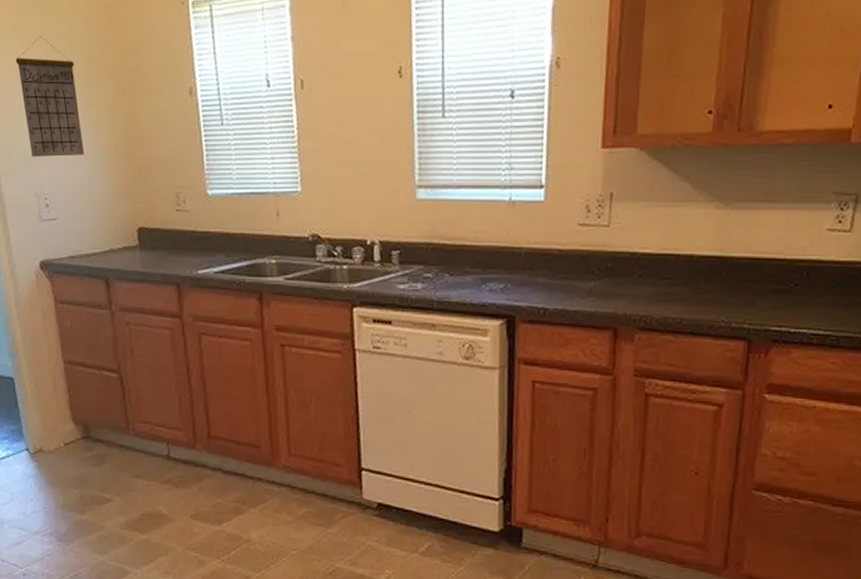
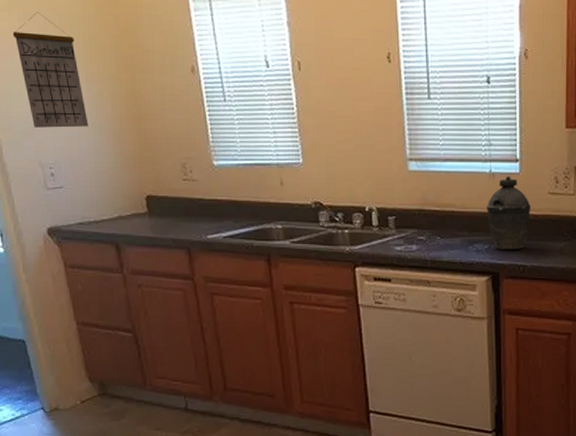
kettle: none [504,204,556,291] -> present [487,176,531,251]

